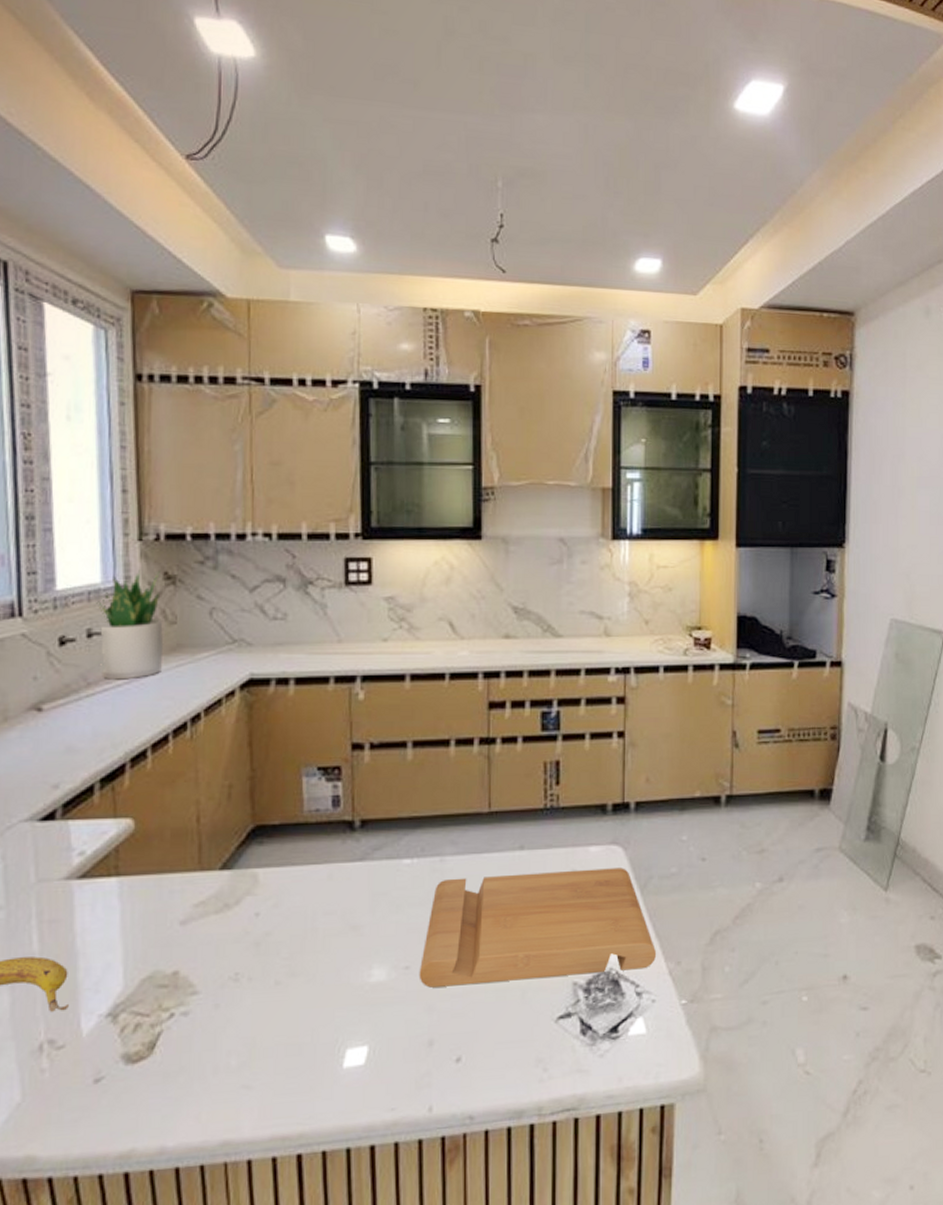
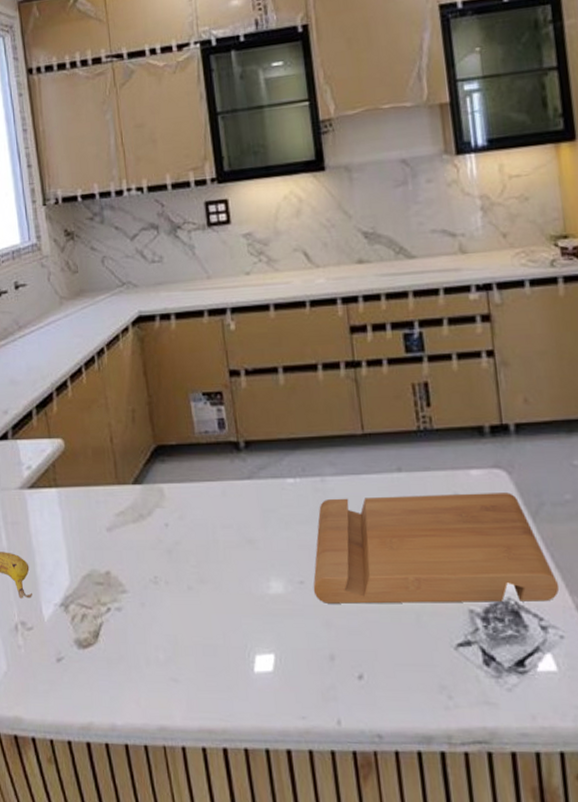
planter: present [96,570,163,680] -> none [19,229,72,323]

